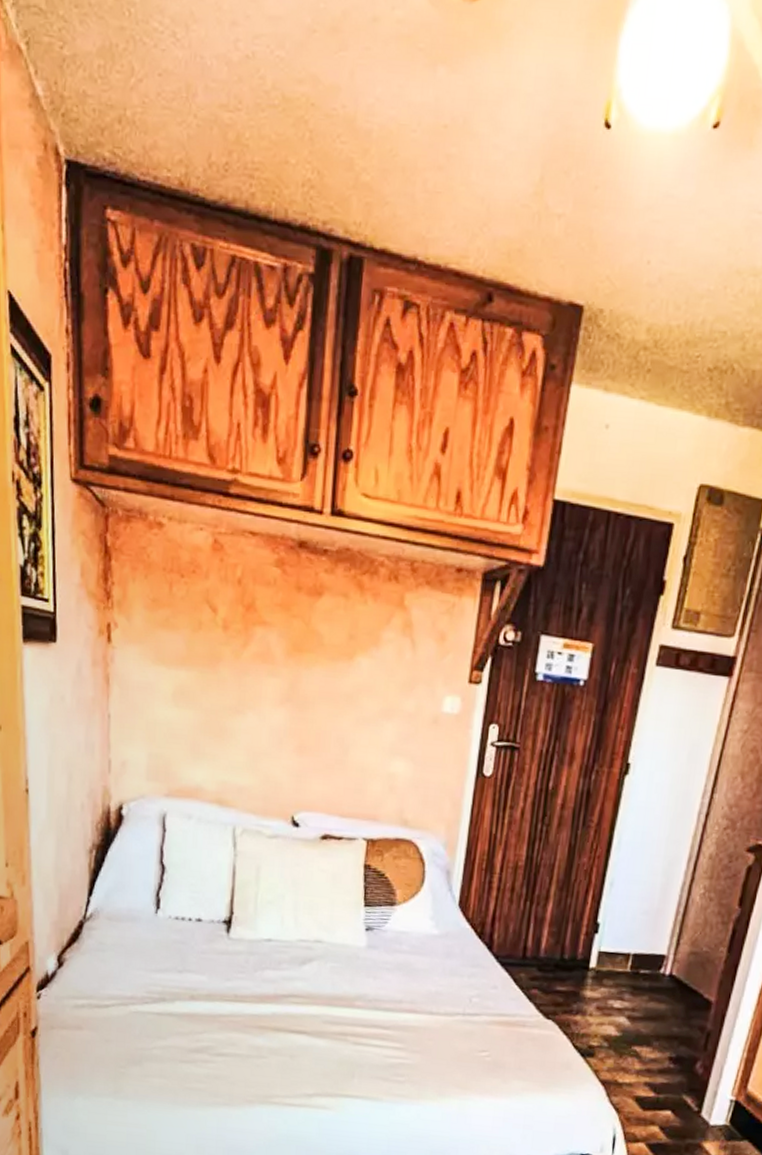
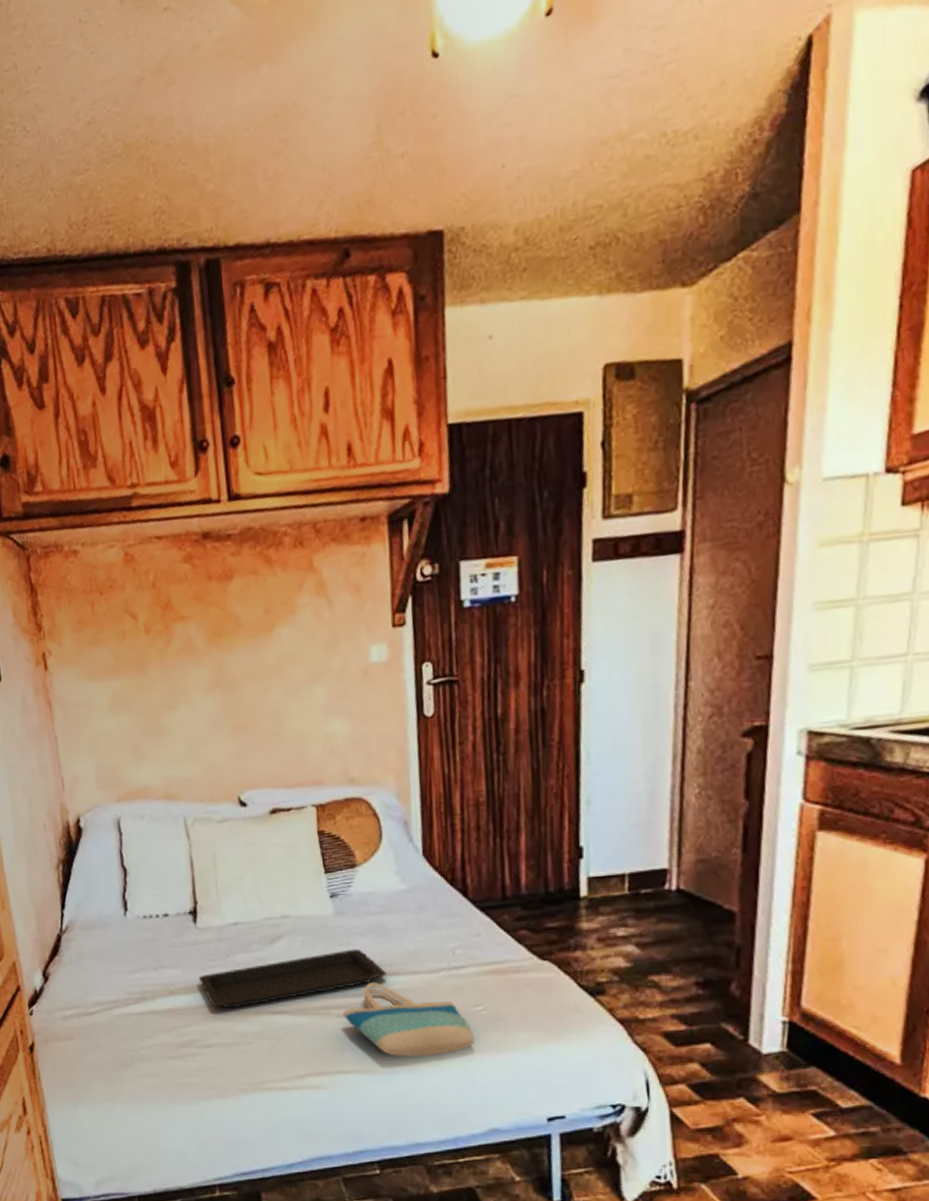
serving tray: none [222,982,407,1022] -> present [198,948,387,1009]
tote bag: none [359,1015,476,1092] -> present [343,981,475,1057]

